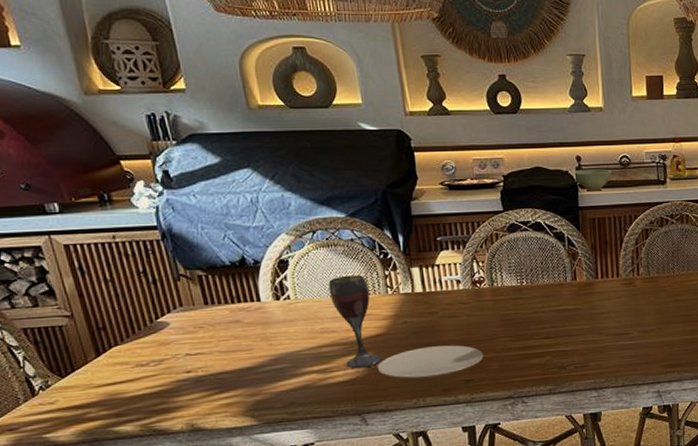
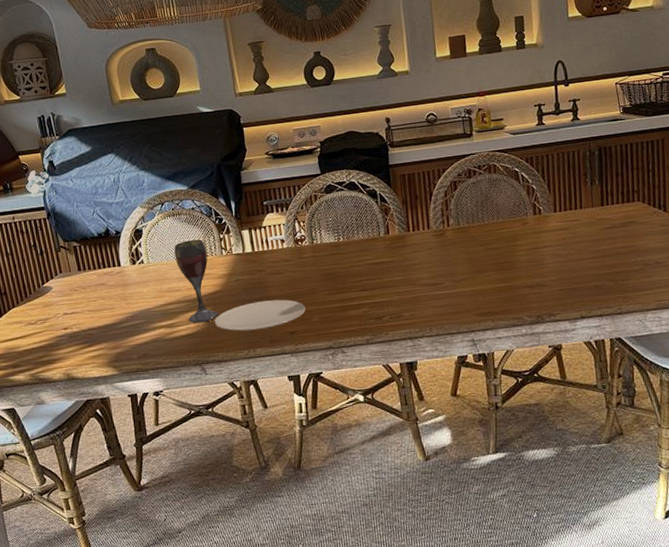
bowl: present [574,169,611,191] -> none [384,127,419,150]

